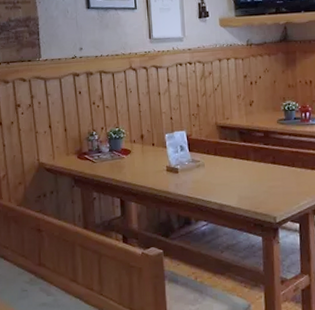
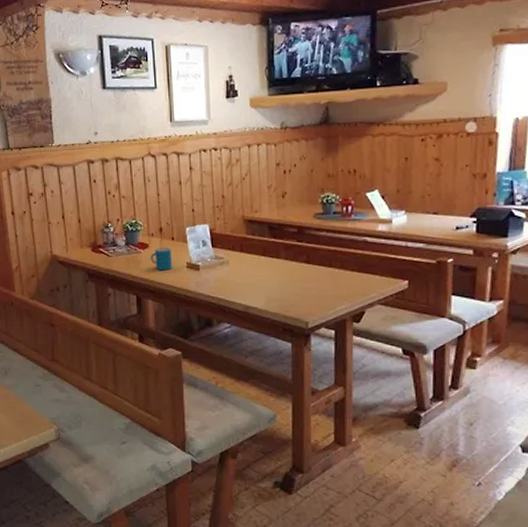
mug: none [132,153,154,175] -> present [150,248,173,271]

